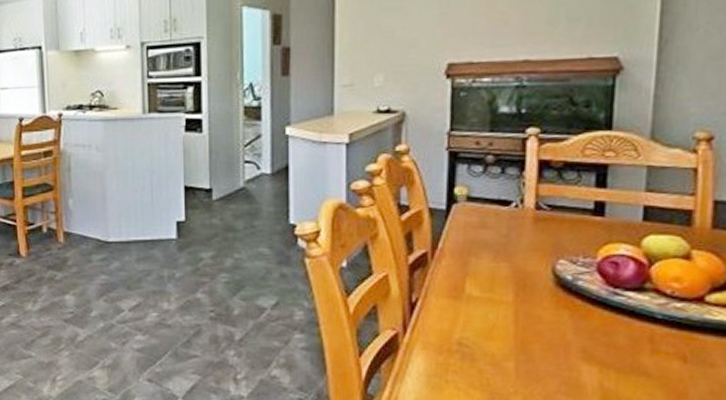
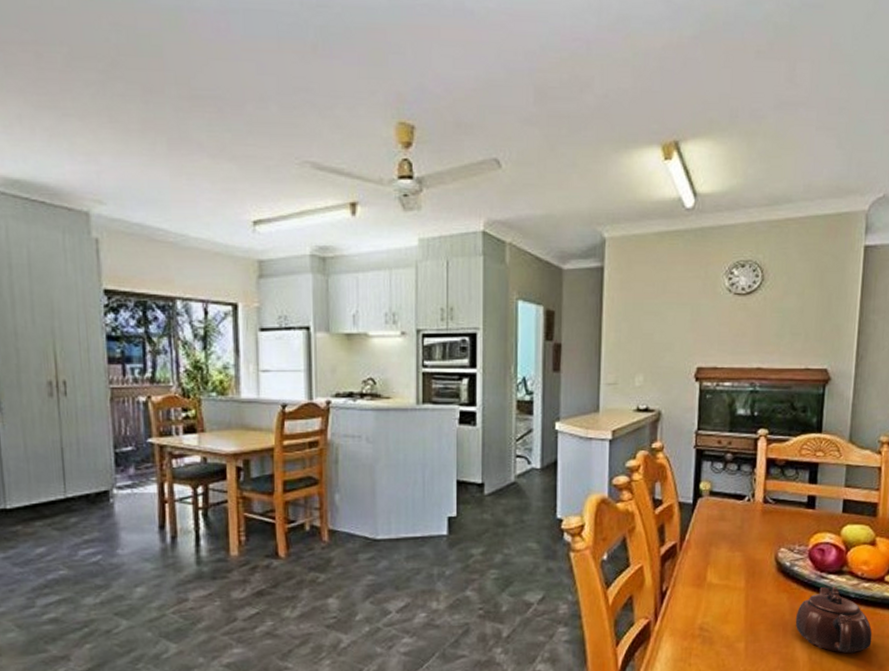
teapot: none [580,304,689,383] -> present [795,586,872,654]

